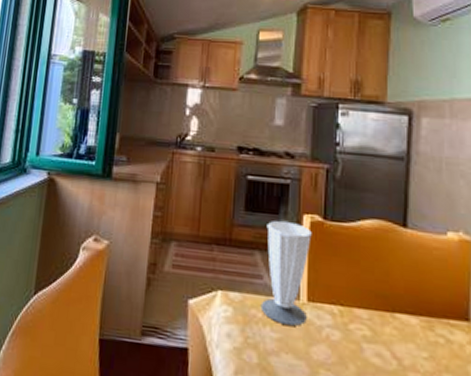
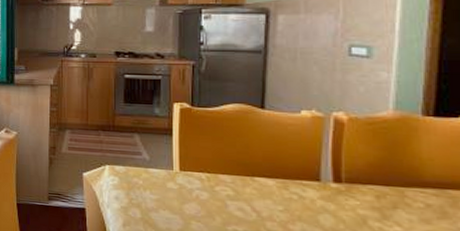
cup: present [260,220,312,326] -> none [141,109,181,190]

